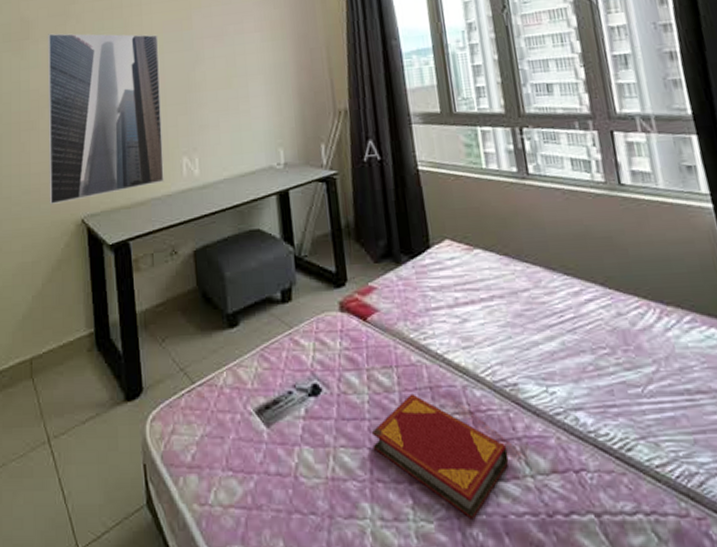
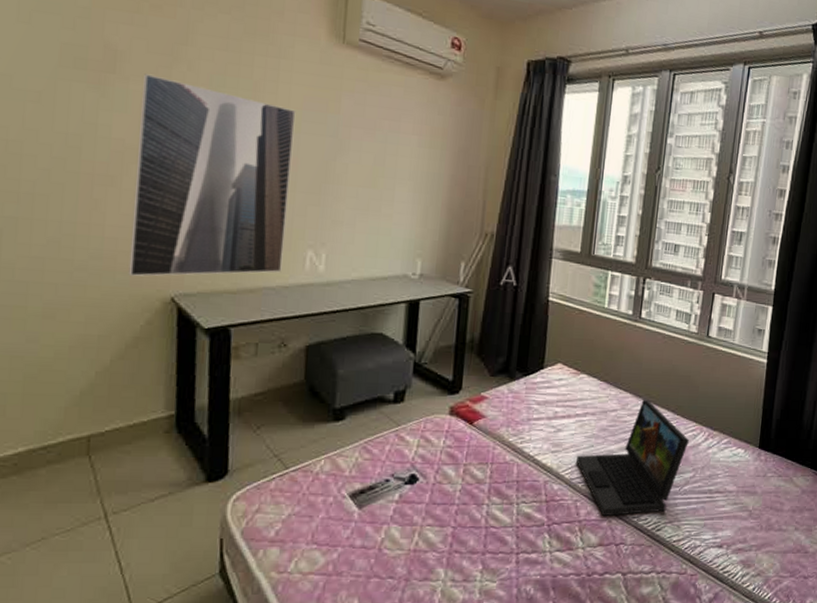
hardback book: present [371,393,509,520] -> none [456,485,569,579]
laptop: none [493,272,636,432] -> present [575,399,689,517]

